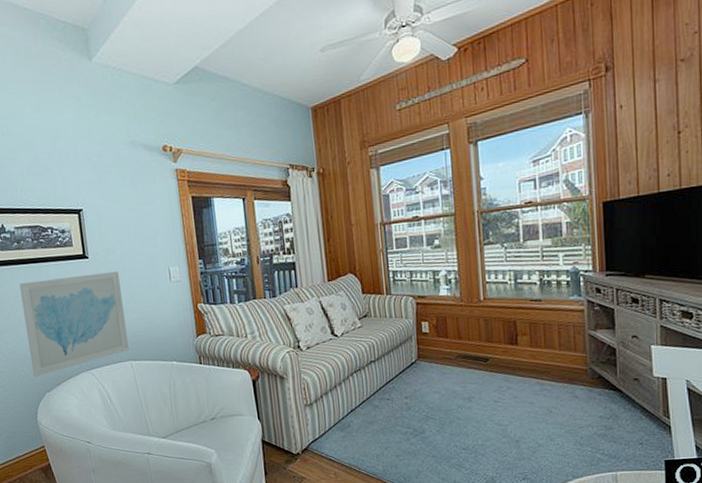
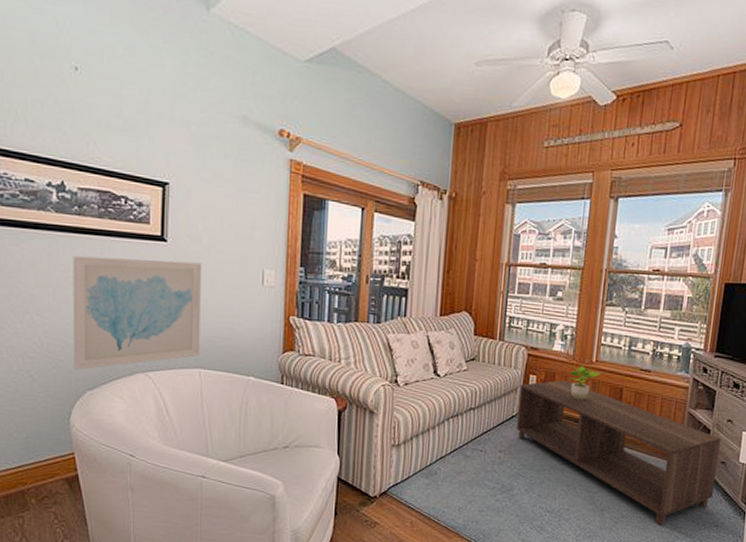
coffee table: none [413,322,631,451] -> present [516,380,721,526]
potted plant: none [459,305,491,339] -> present [569,365,601,400]

